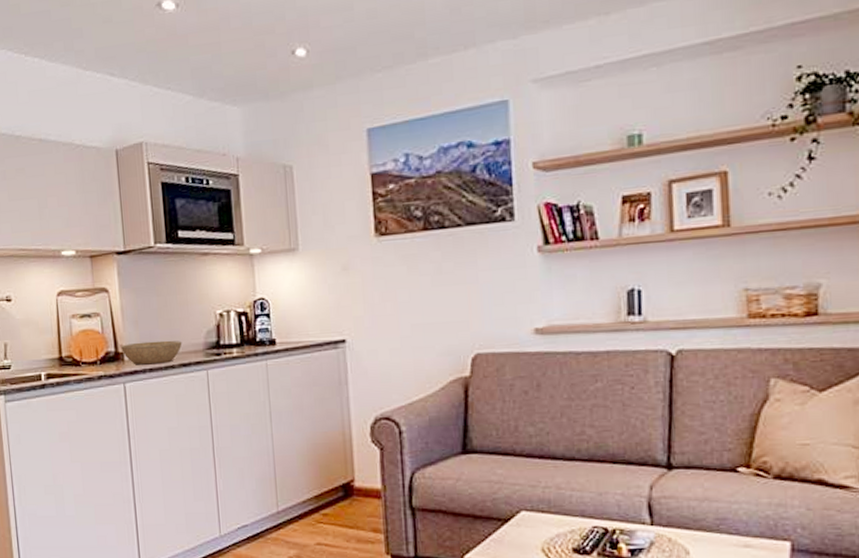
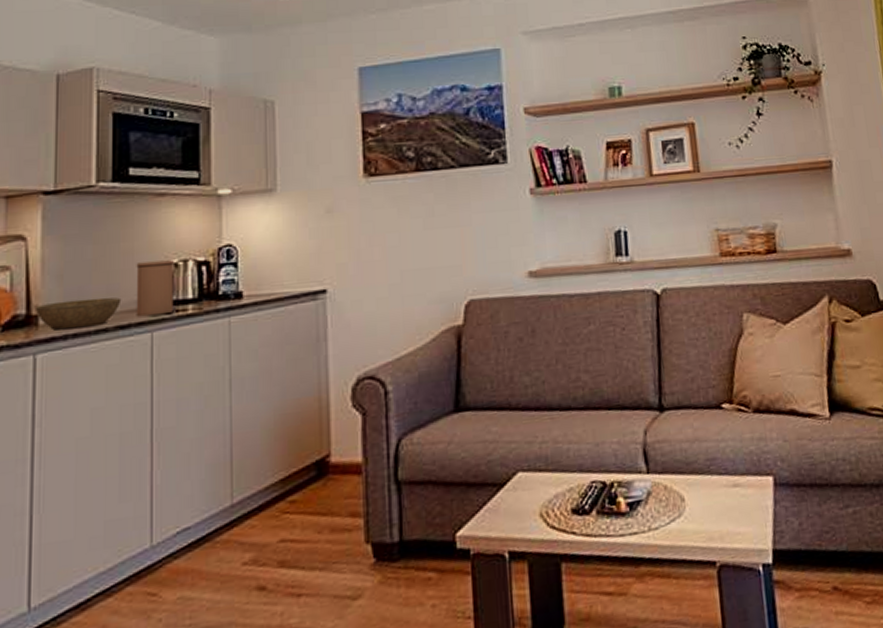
canister: none [190,310,223,357] -> present [136,260,174,317]

